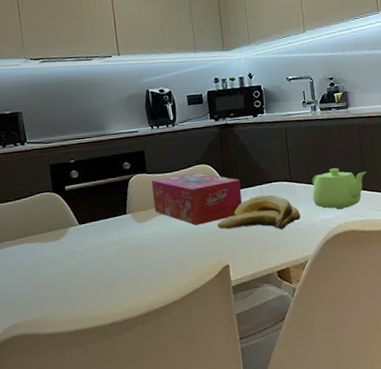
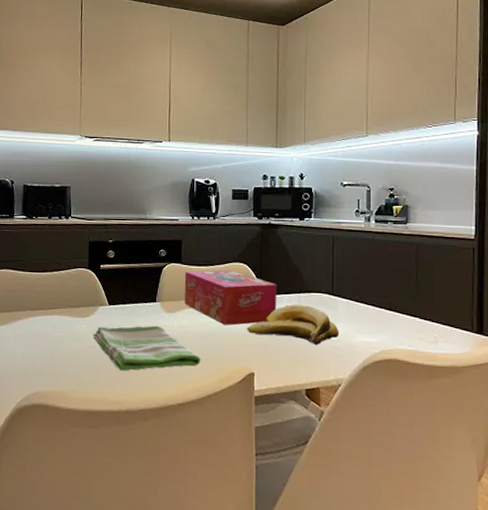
dish towel: none [67,236,178,287] -> present [93,325,201,371]
teapot: present [312,168,367,210] -> none [355,287,421,334]

